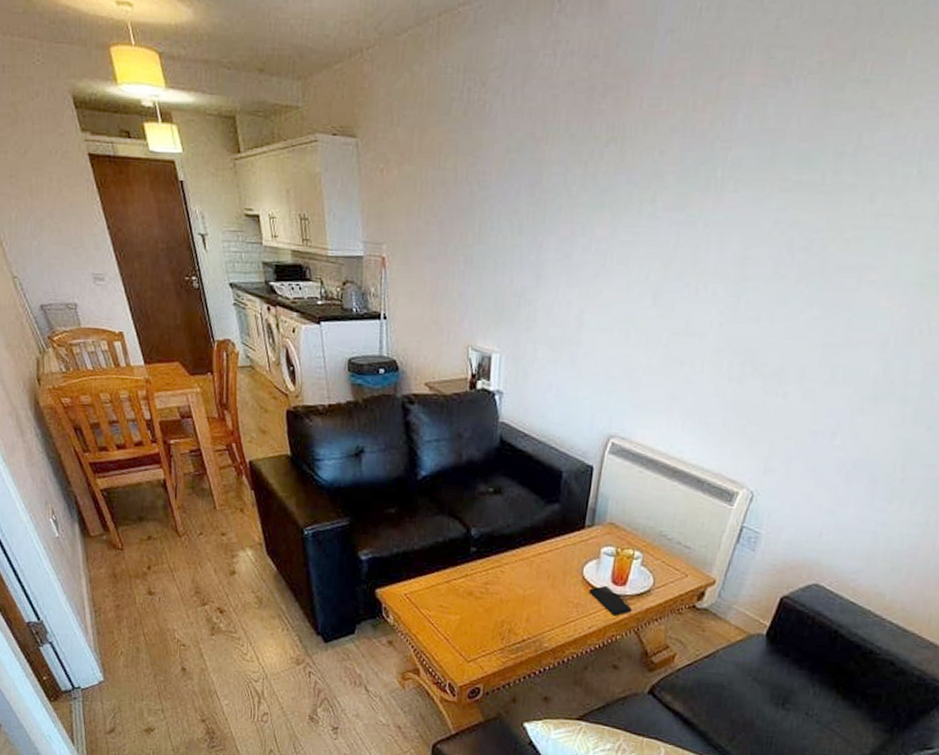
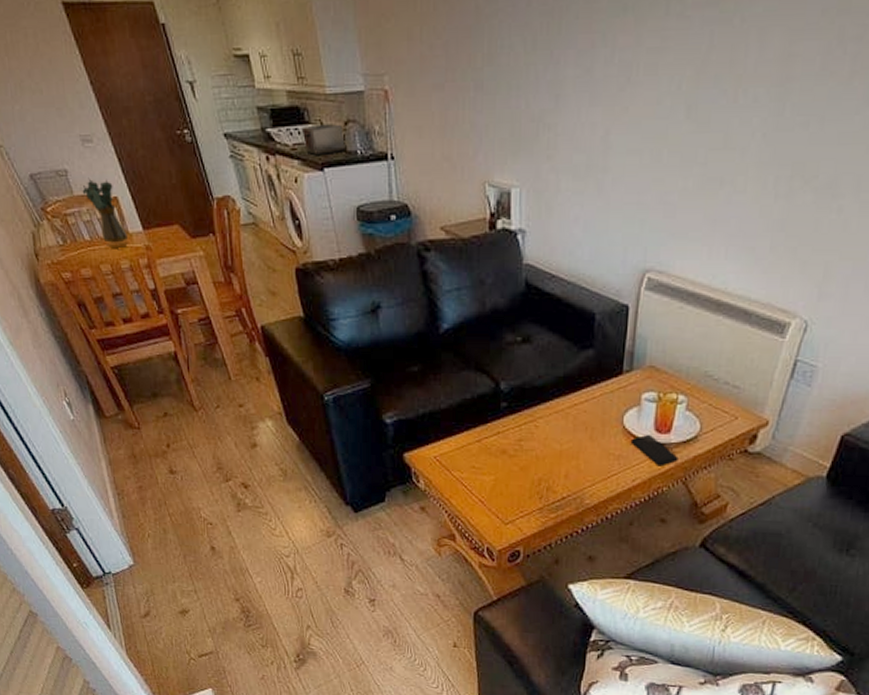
vase: none [89,312,130,382] -> present [82,178,129,251]
toaster: none [302,281,342,311] -> present [301,122,345,156]

